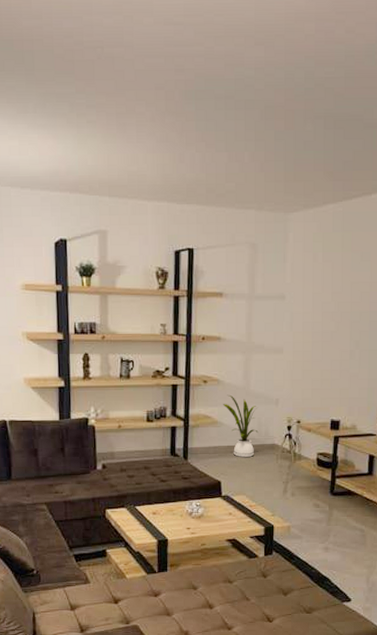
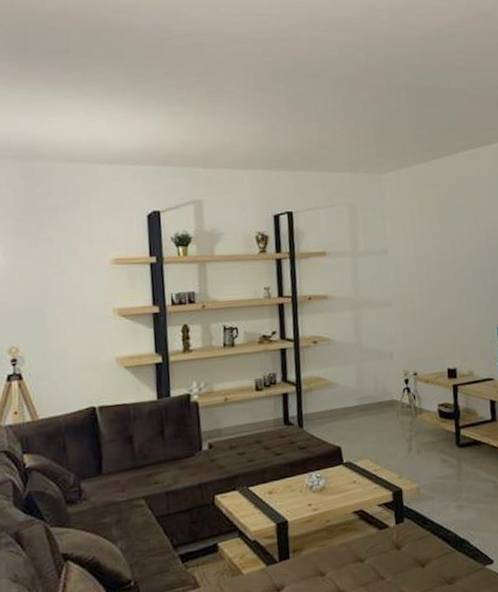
house plant: present [222,394,259,458] -> none [335,353,376,419]

